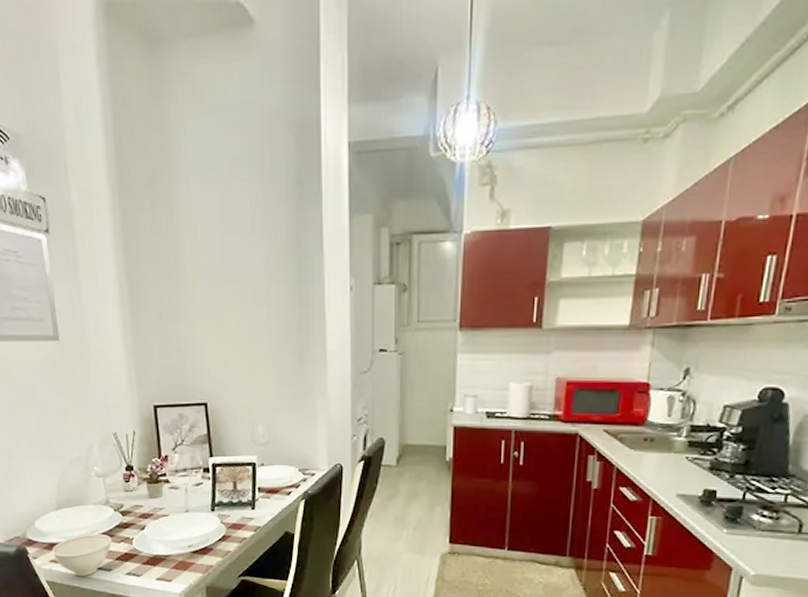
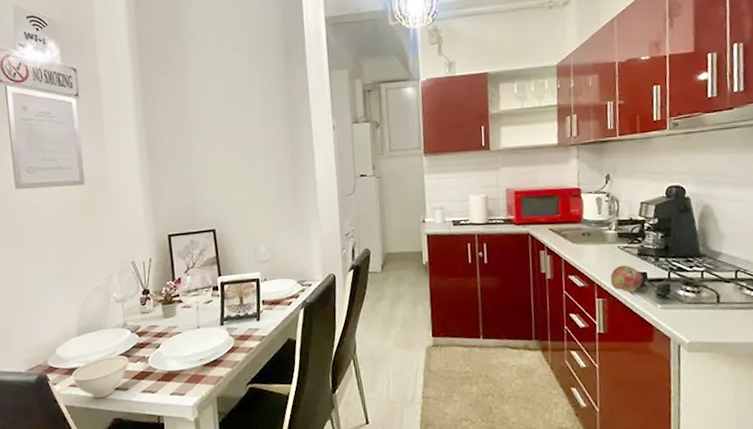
fruit: none [670,479,711,513] -> present [610,265,644,293]

